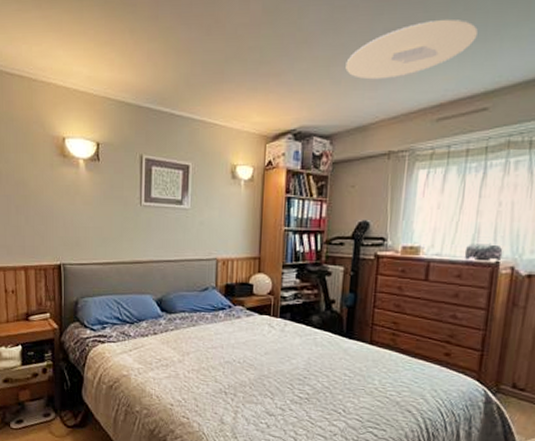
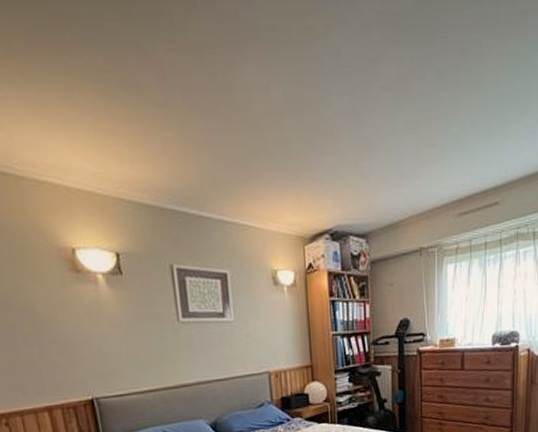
ceiling light: present [345,19,478,80] -> none [372,115,484,176]

